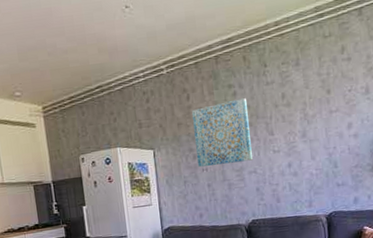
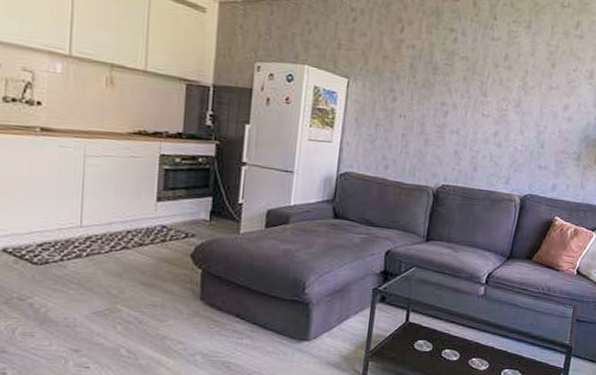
wall art: present [192,98,253,168] -> none [396,44,467,119]

